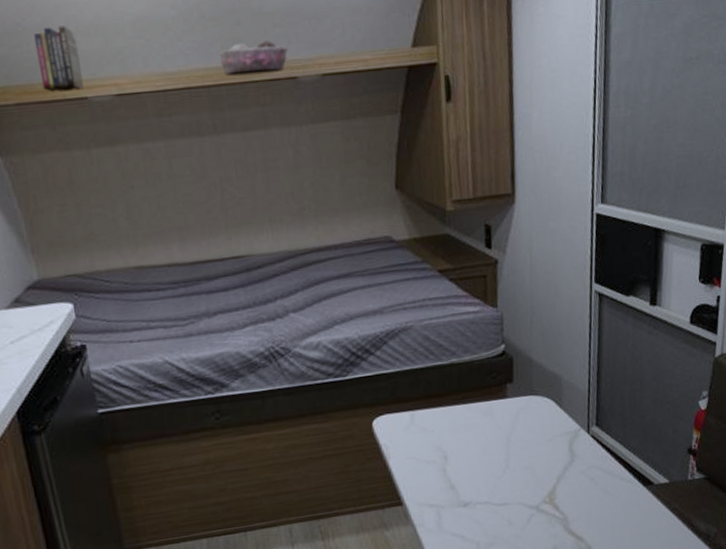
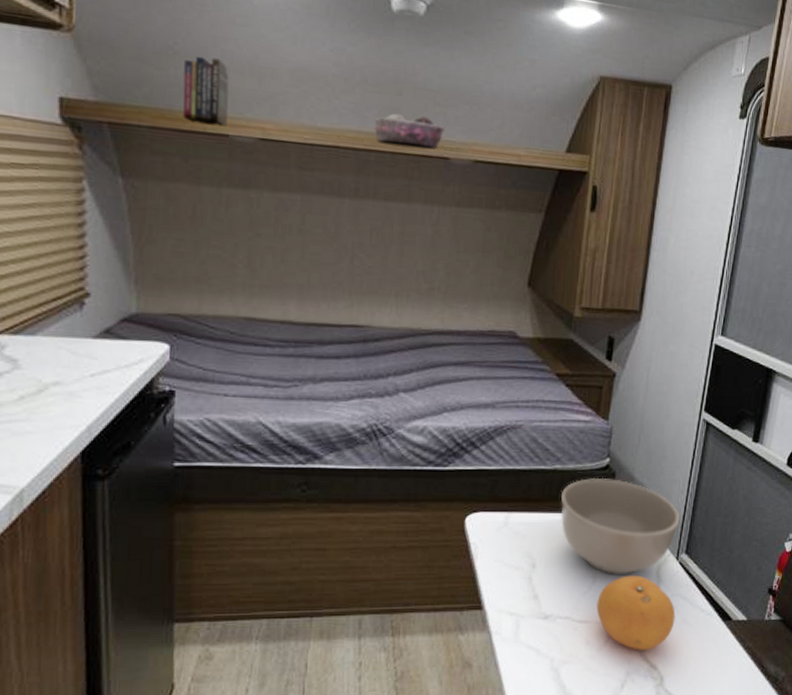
bowl: none [462,364,586,457] -> present [560,477,680,575]
fruit: none [513,453,595,525] -> present [596,575,676,650]

